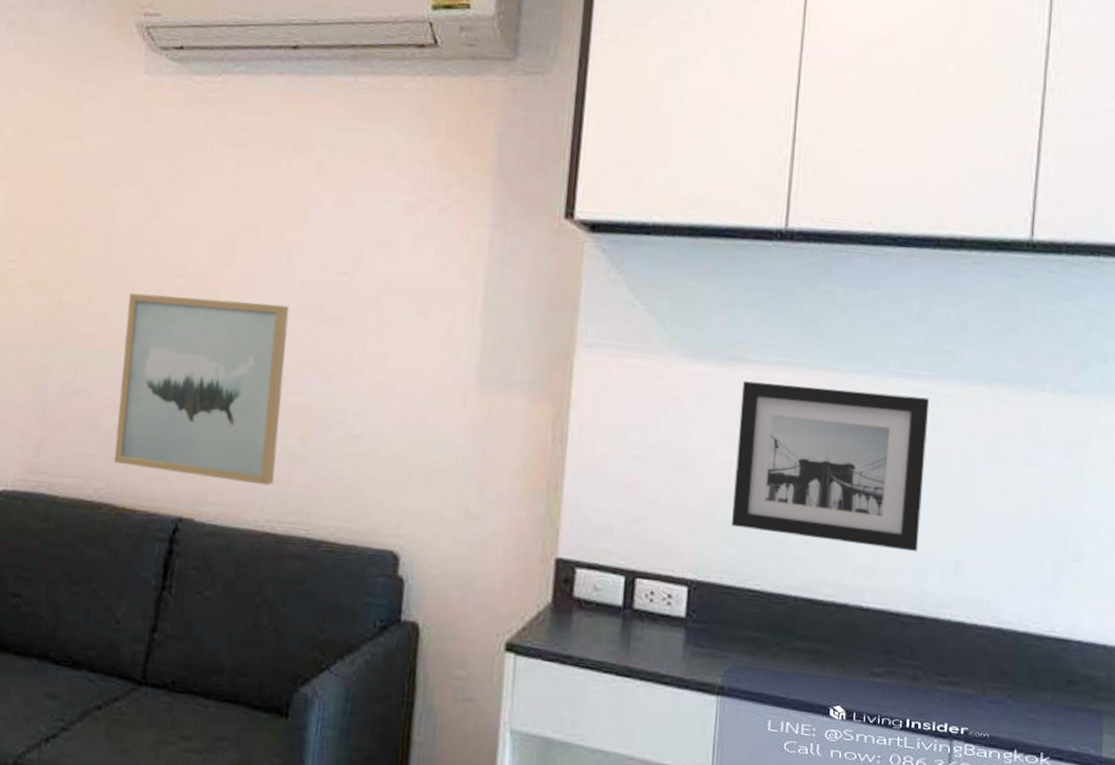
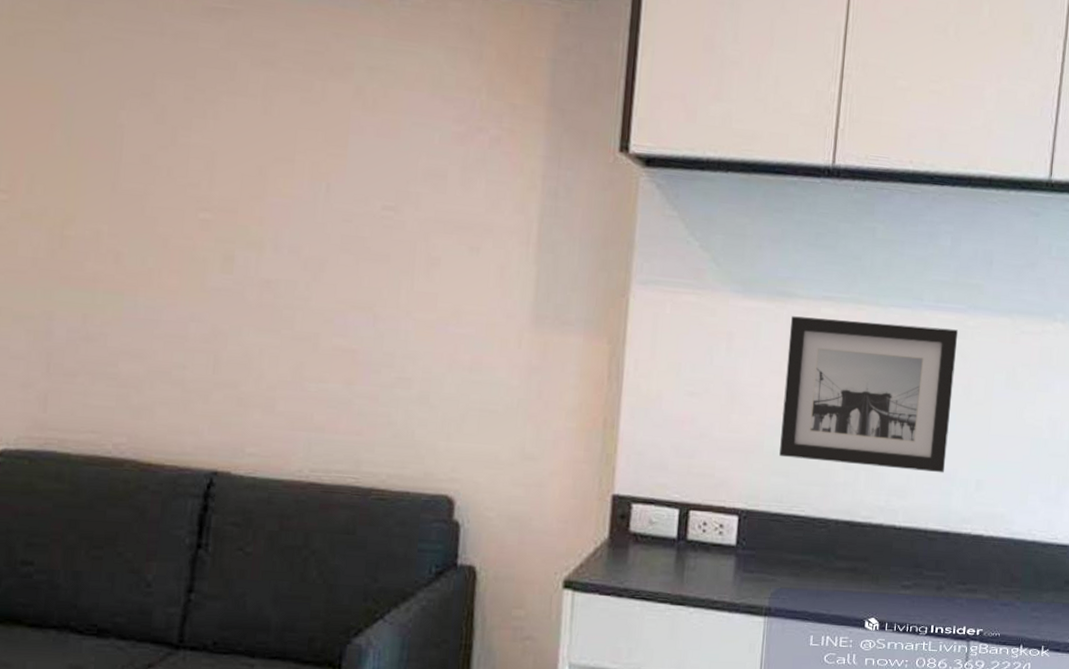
wall art: present [114,292,290,486] -> none [136,227,330,434]

